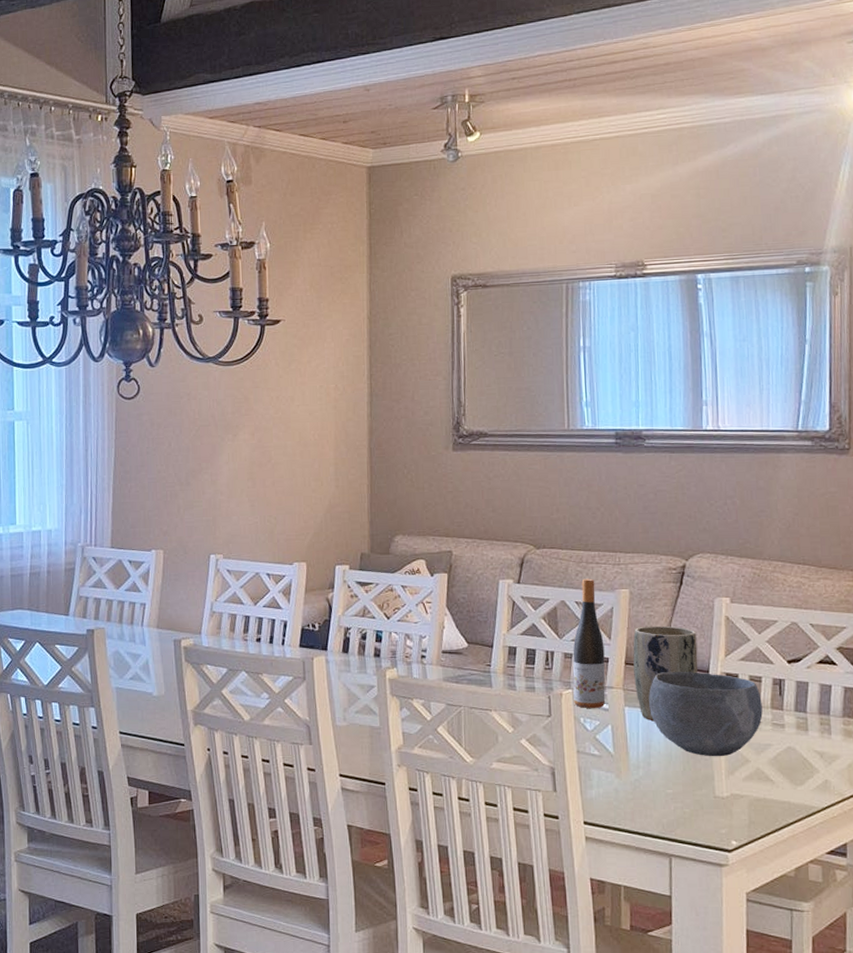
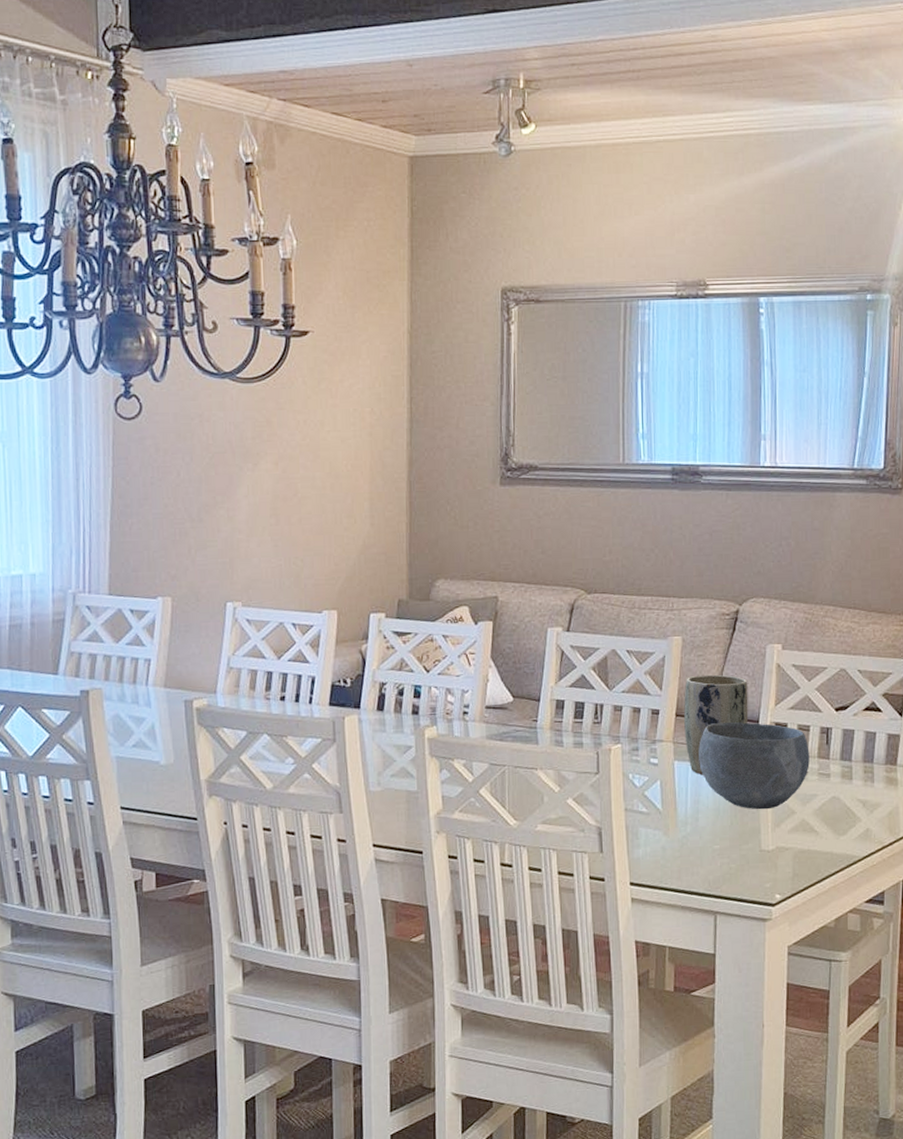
wine bottle: present [573,578,606,709] -> none [622,625,656,764]

